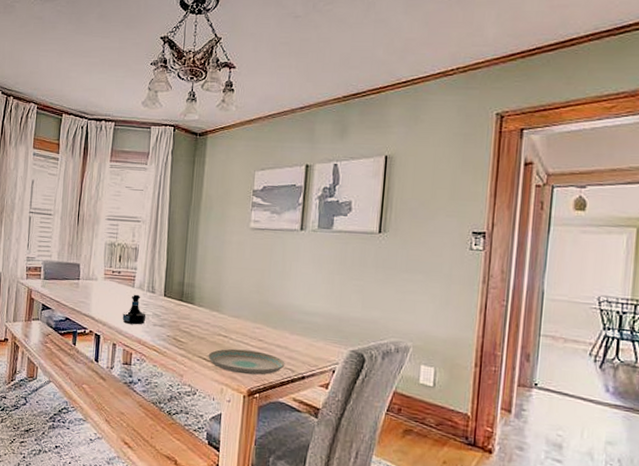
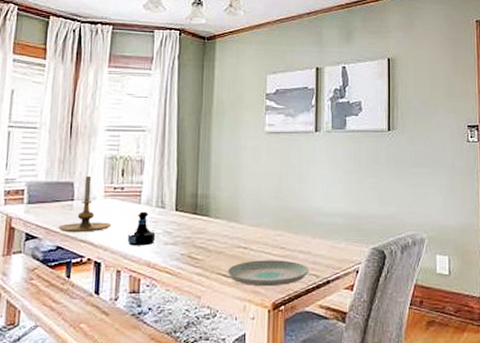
candle holder: none [66,259,110,308] -> present [57,175,112,233]

